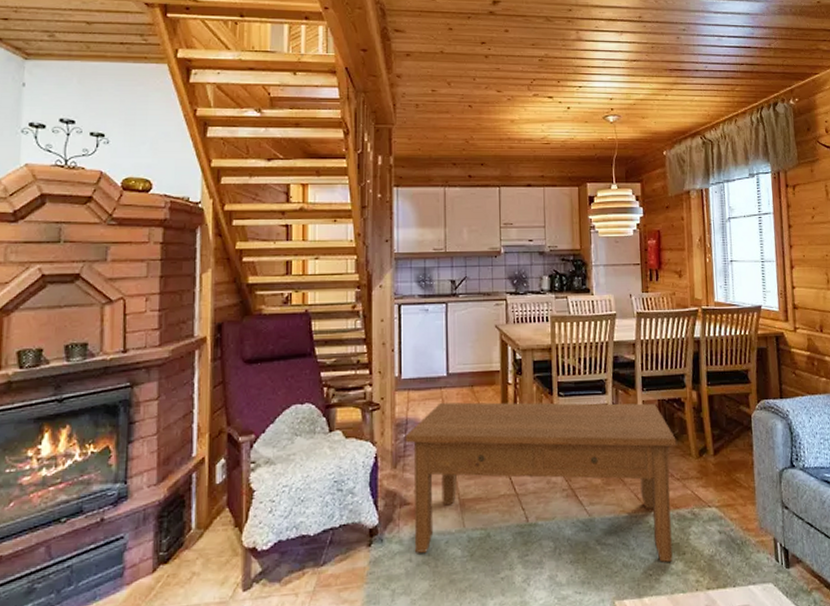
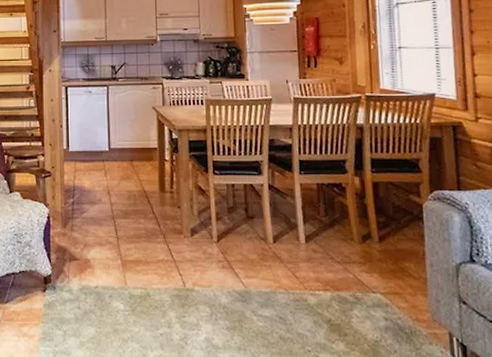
coffee table: present [405,402,677,562] -> none [73,173,337,341]

